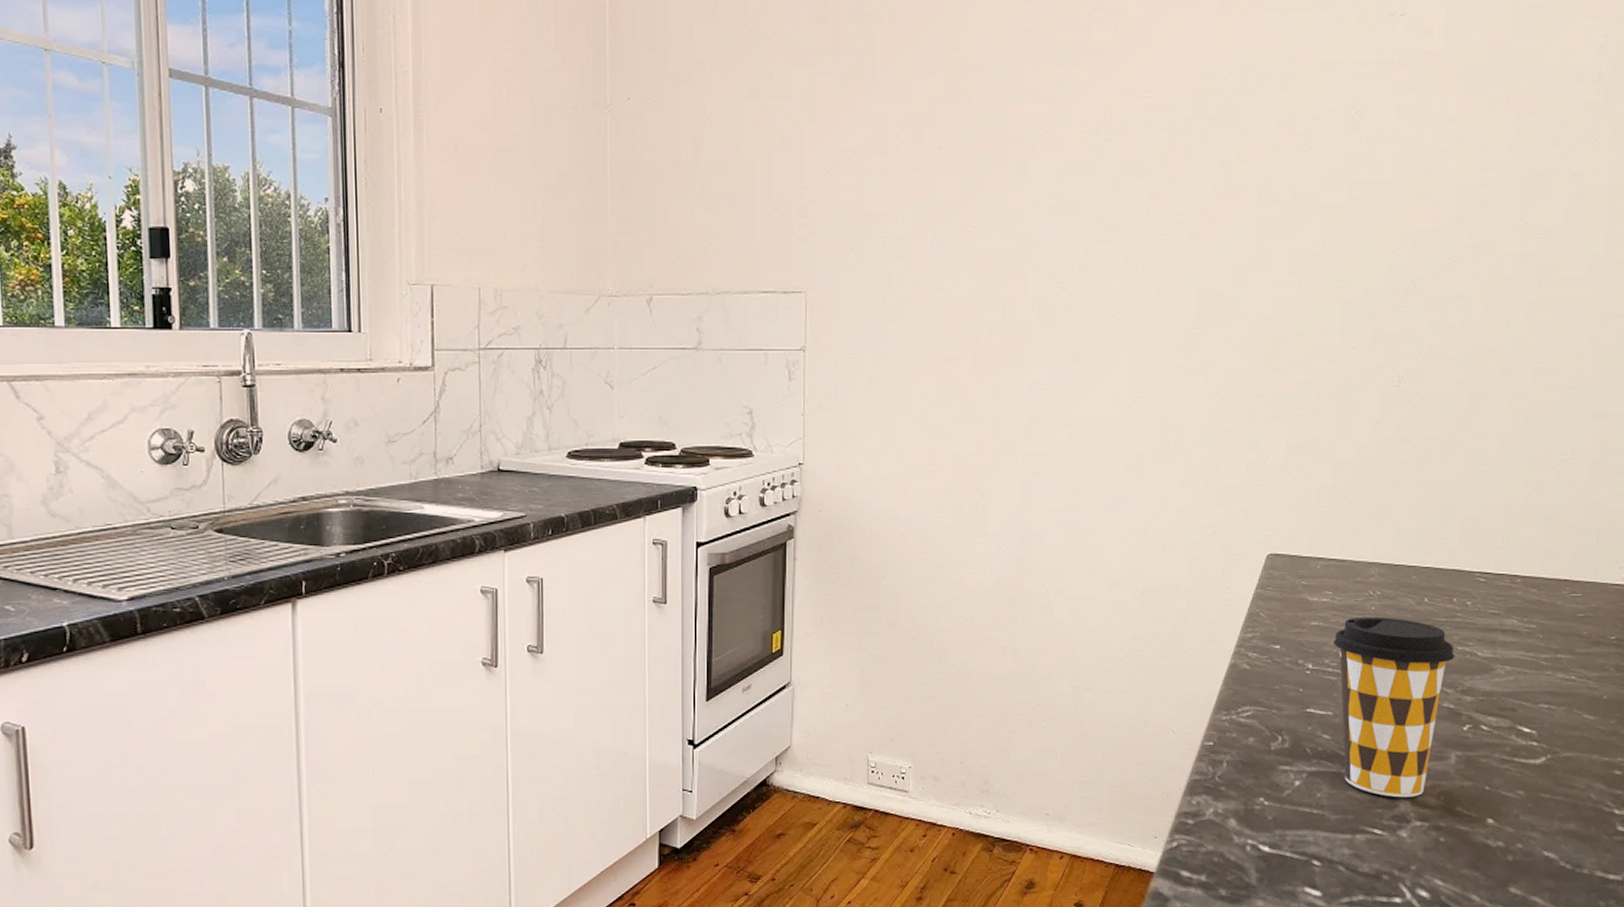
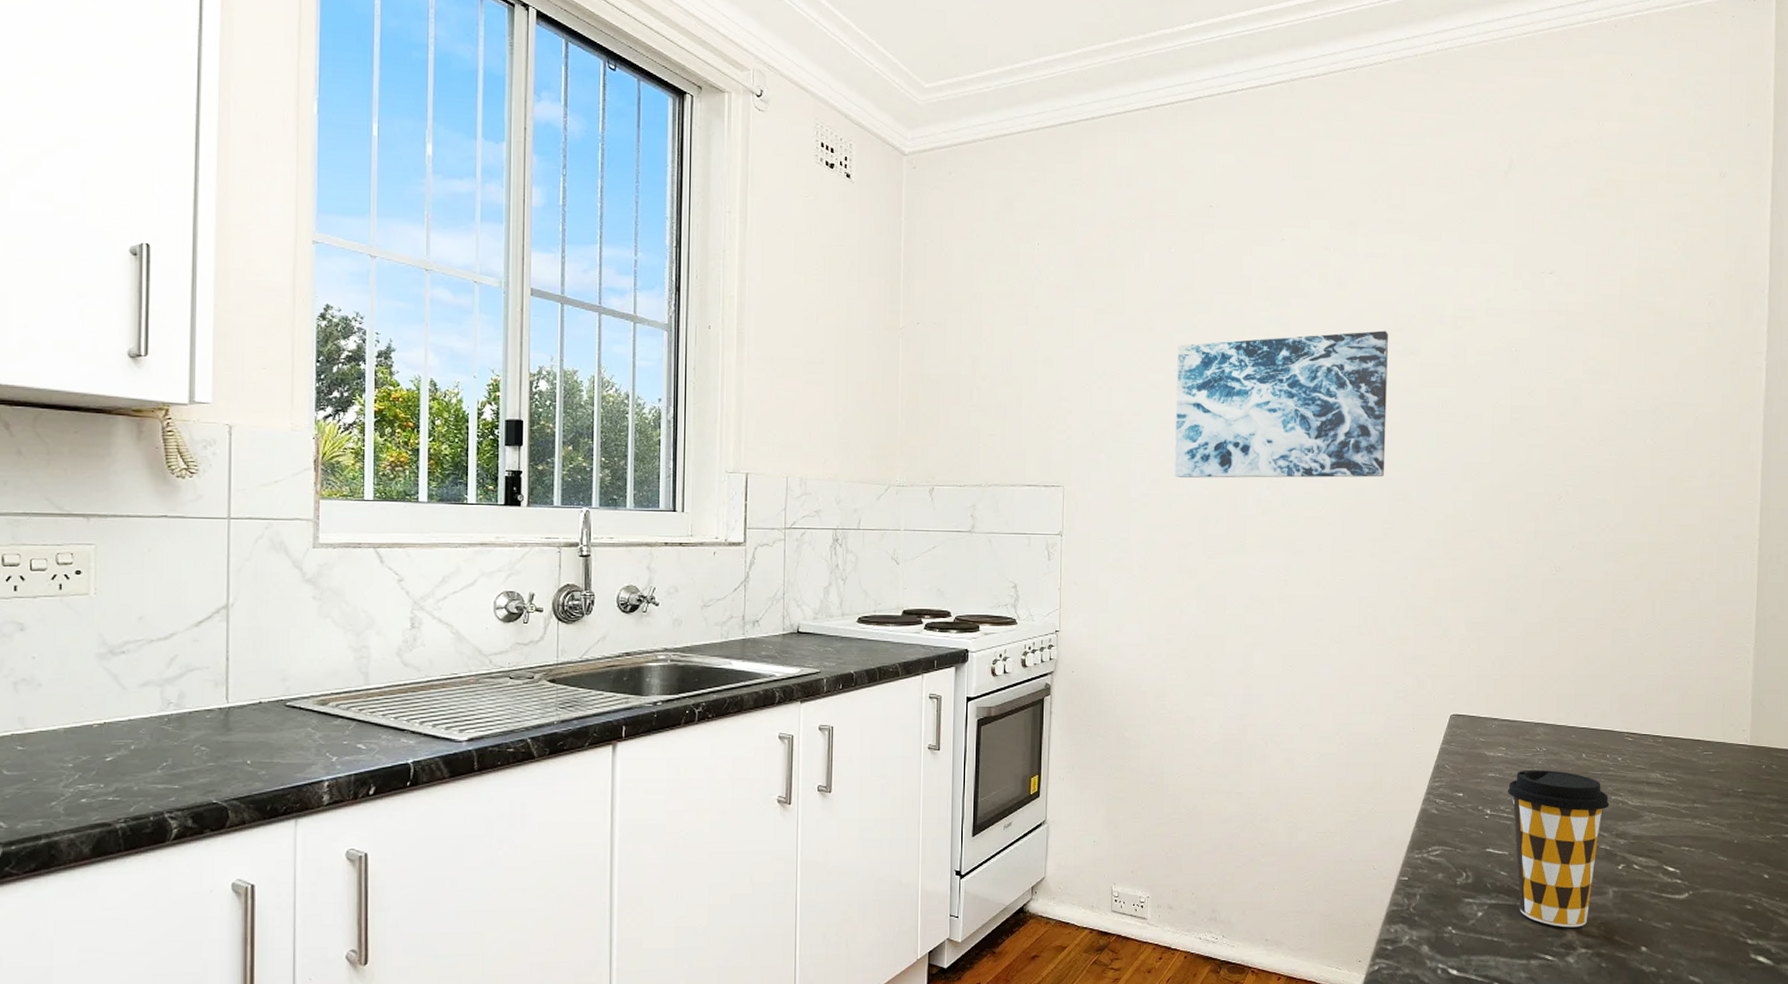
wall art: none [939,92,1199,279] -> present [1175,330,1388,478]

